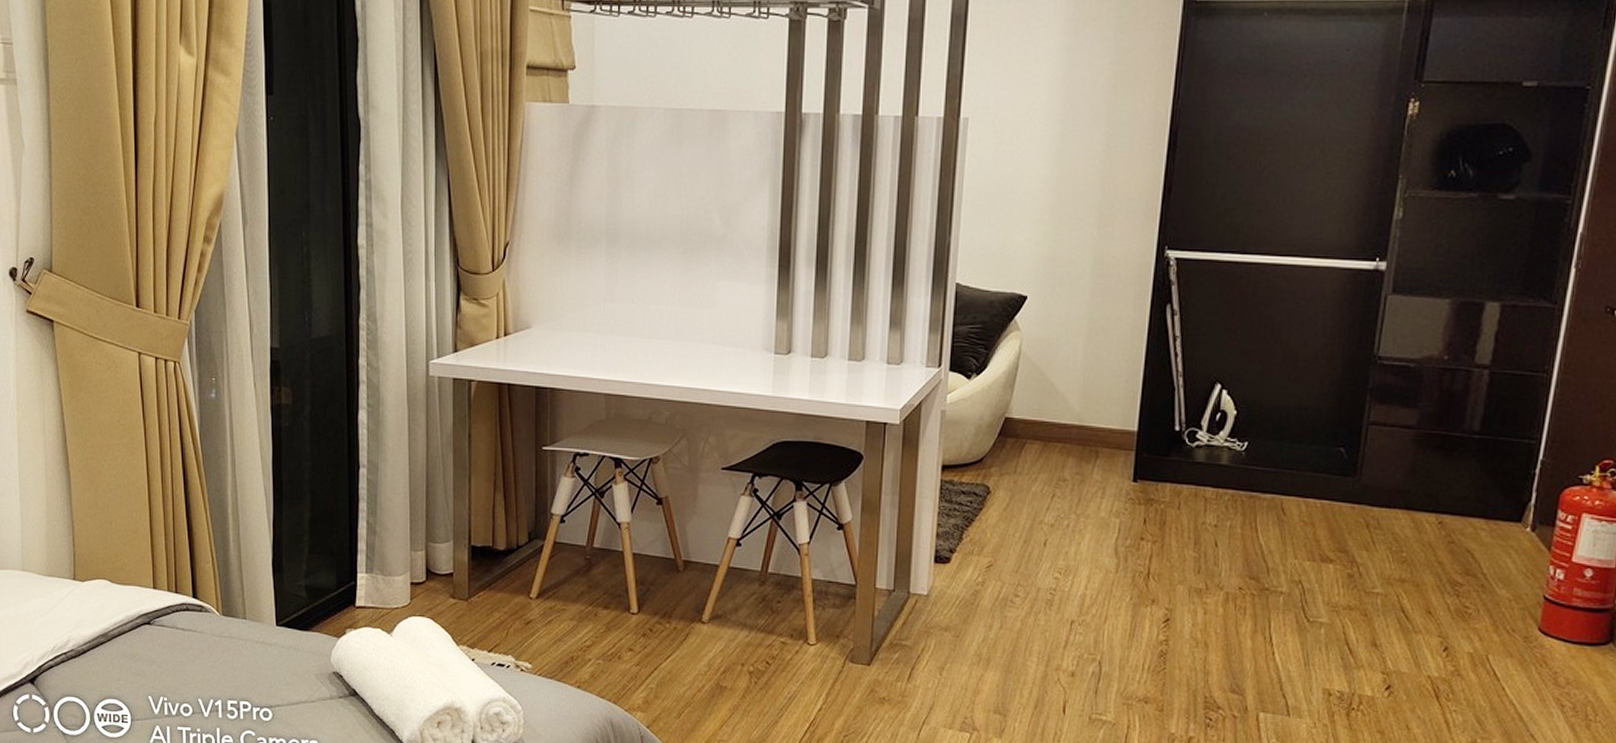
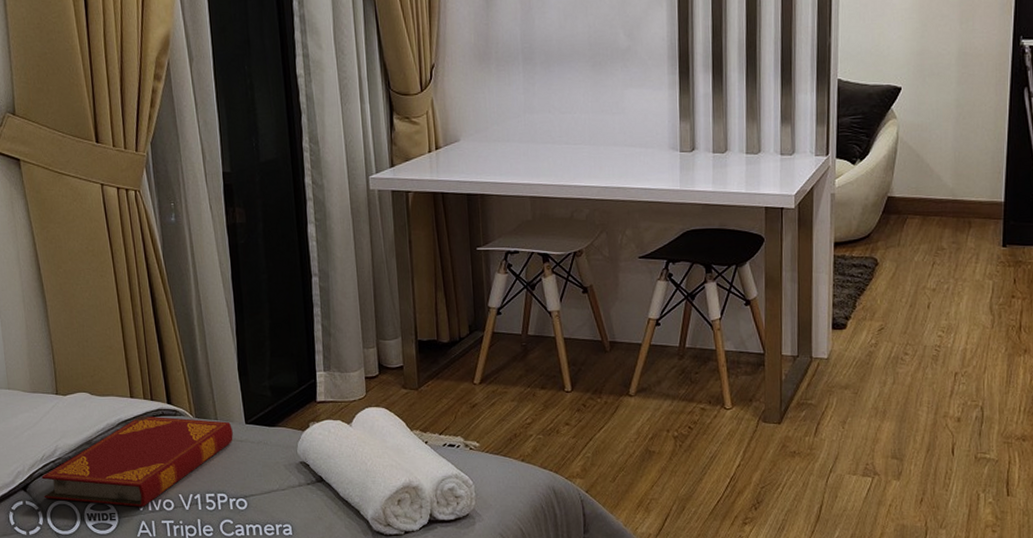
hardback book: none [51,609,262,710] -> present [41,416,233,507]

